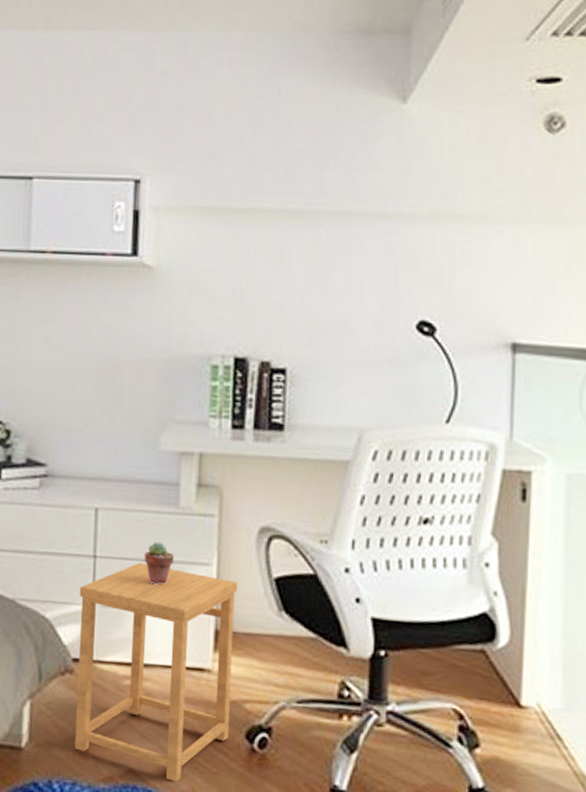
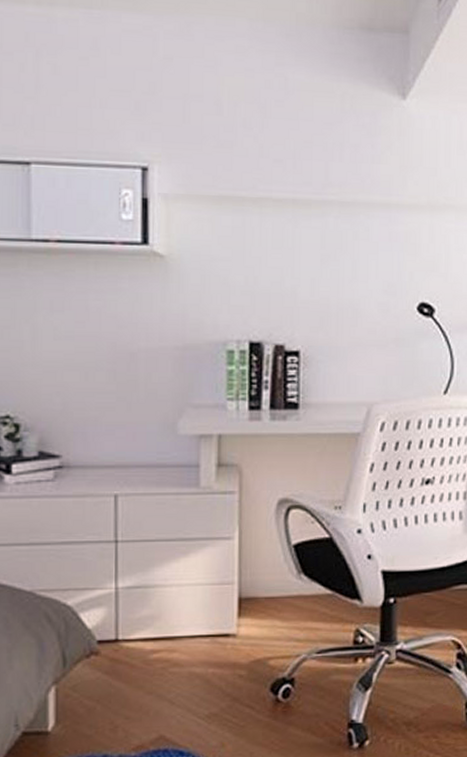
side table: present [74,562,238,782] -> none [101,543,259,740]
potted succulent: present [144,542,175,585] -> none [167,522,197,562]

